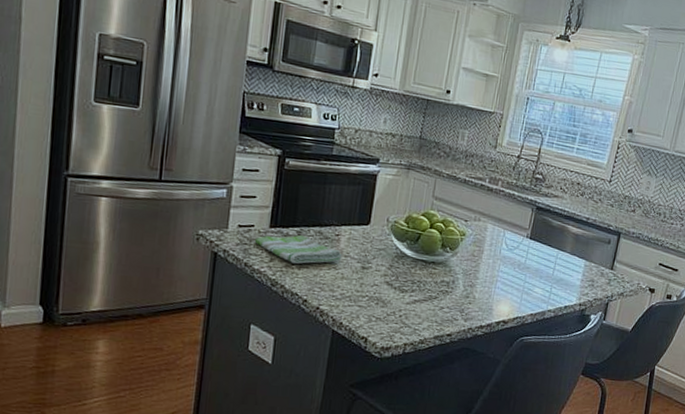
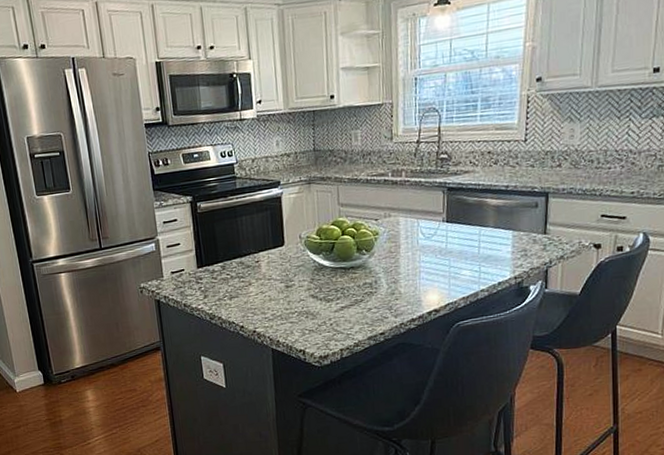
dish towel: present [254,235,342,264] -> none [187,269,266,296]

